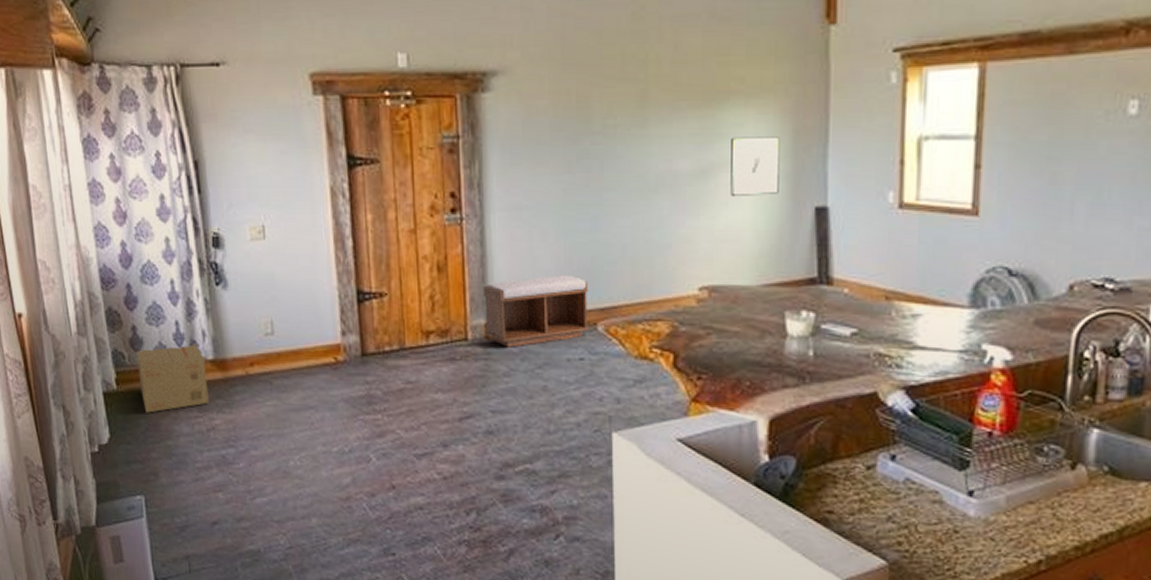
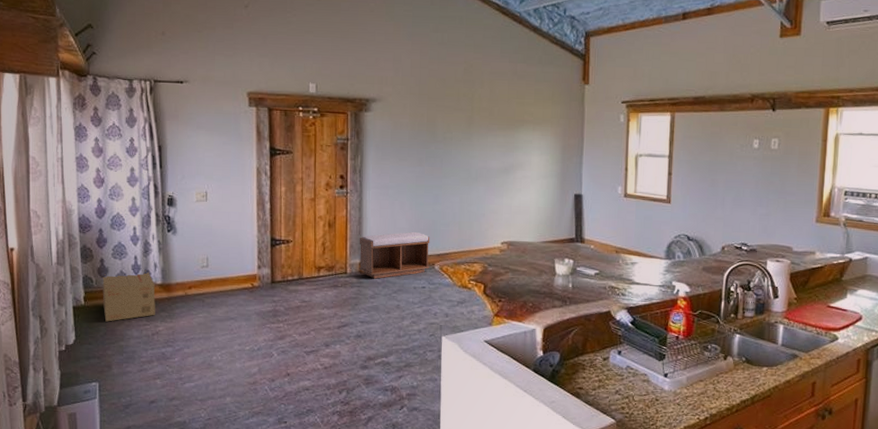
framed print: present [730,136,780,196] -> none [523,149,554,186]

